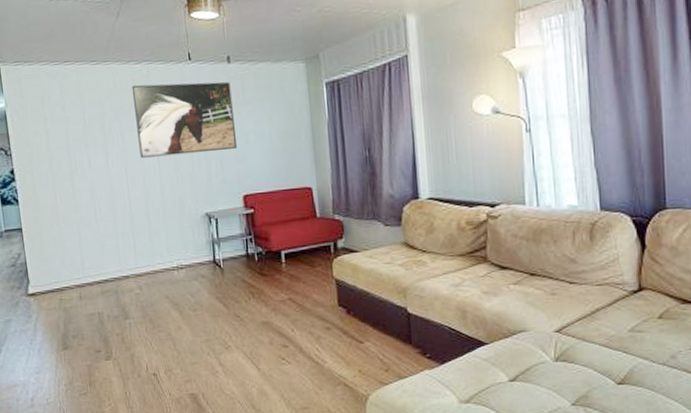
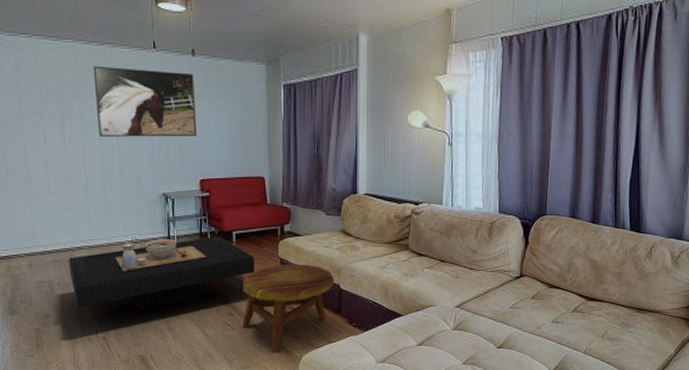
coffee table: none [116,257,308,344] -> present [68,237,255,311]
side table: none [295,284,400,391] -> present [241,263,334,353]

